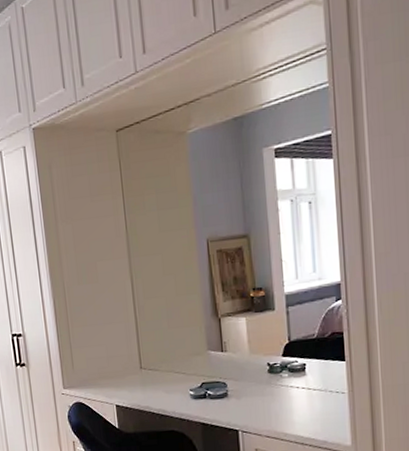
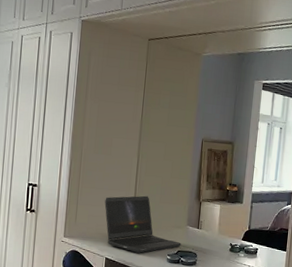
laptop computer: none [102,323,205,394] -> present [104,195,181,253]

